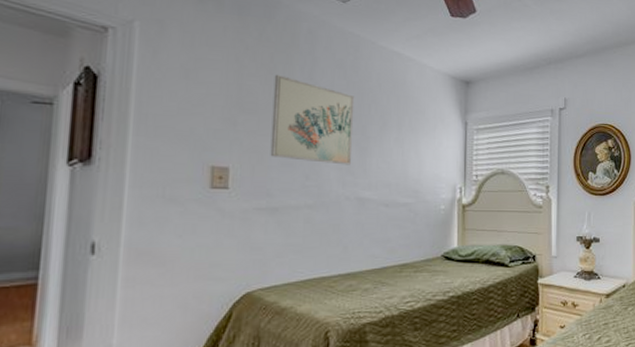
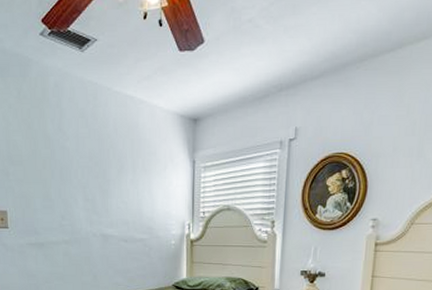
wall art: present [270,74,355,165] -> none [32,128,96,206]

